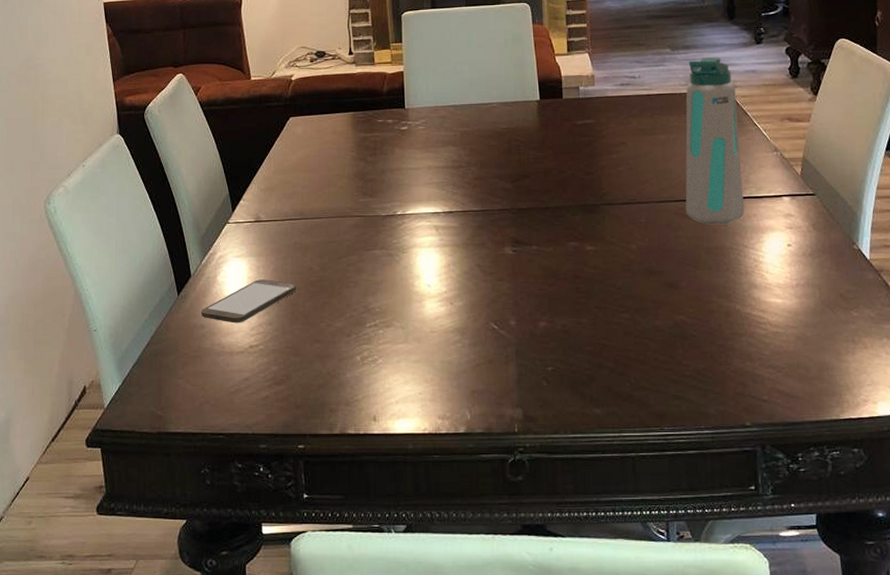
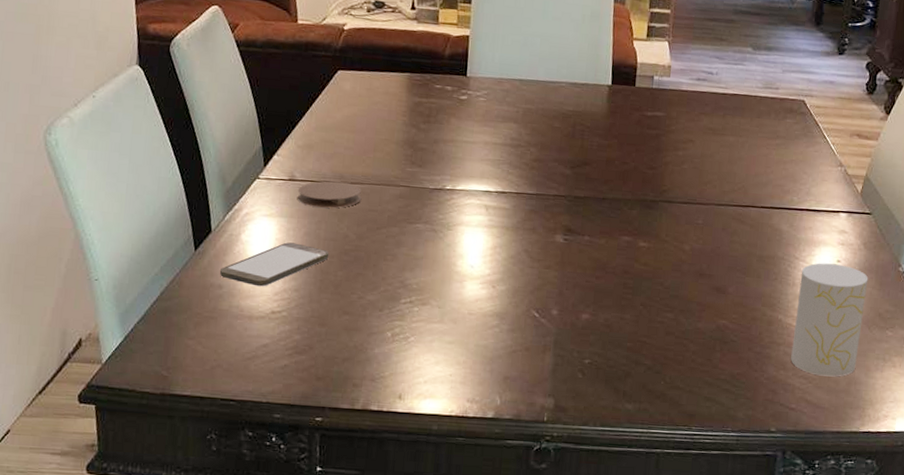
coaster: none [263,218,321,244] -> present [297,181,362,208]
water bottle: present [685,57,744,225] -> none [744,61,811,235]
cup: none [752,248,825,364] -> present [791,263,868,377]

